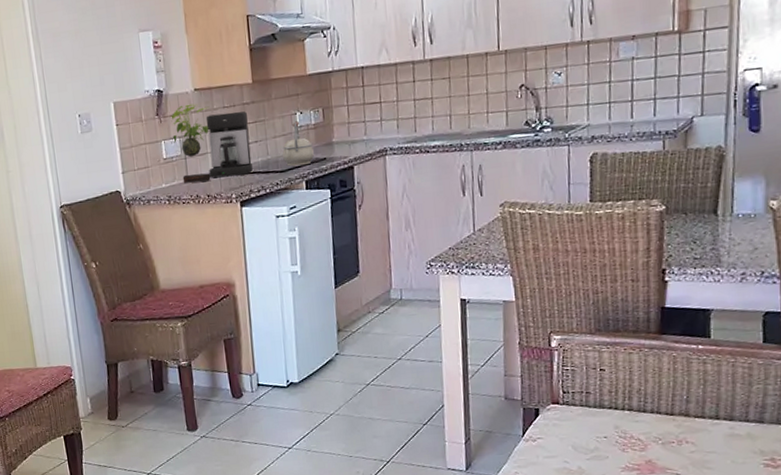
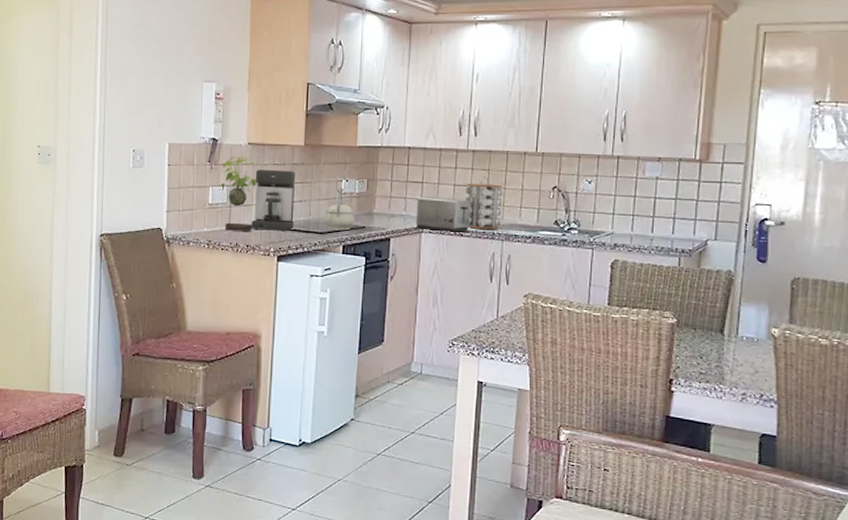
toaster: none [376,112,436,152] -> present [416,197,471,232]
spice rack: none [427,85,468,144] -> present [465,177,503,230]

